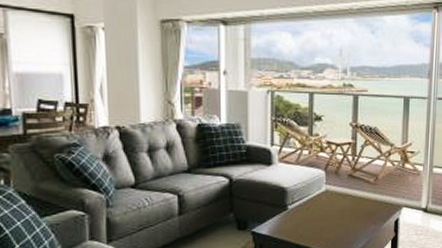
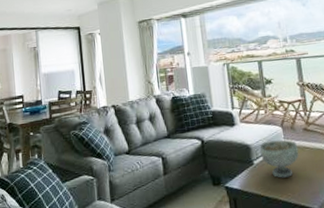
decorative bowl: none [297,184,340,226] -> present [259,139,299,178]

